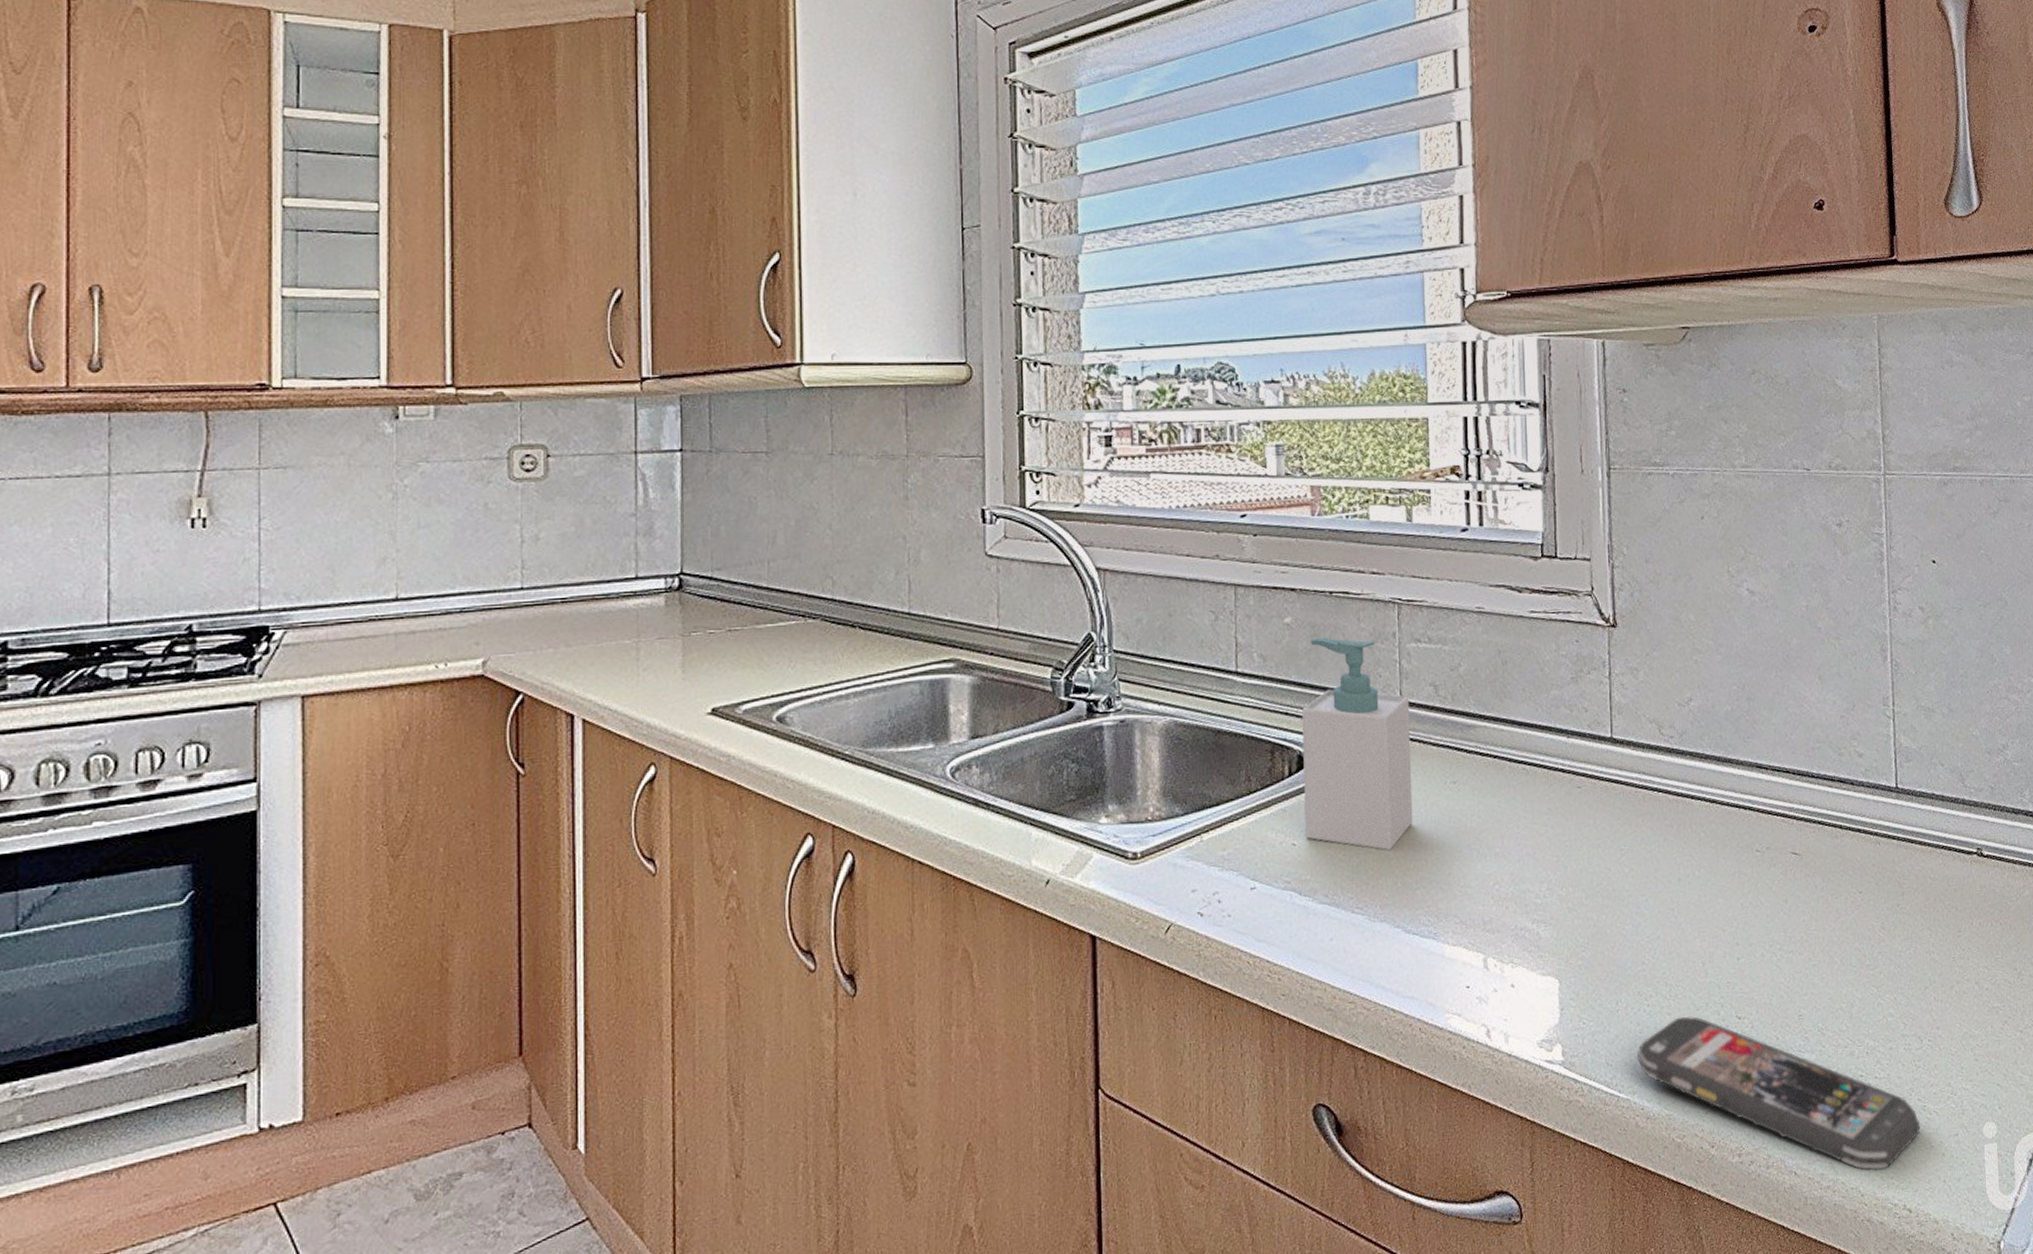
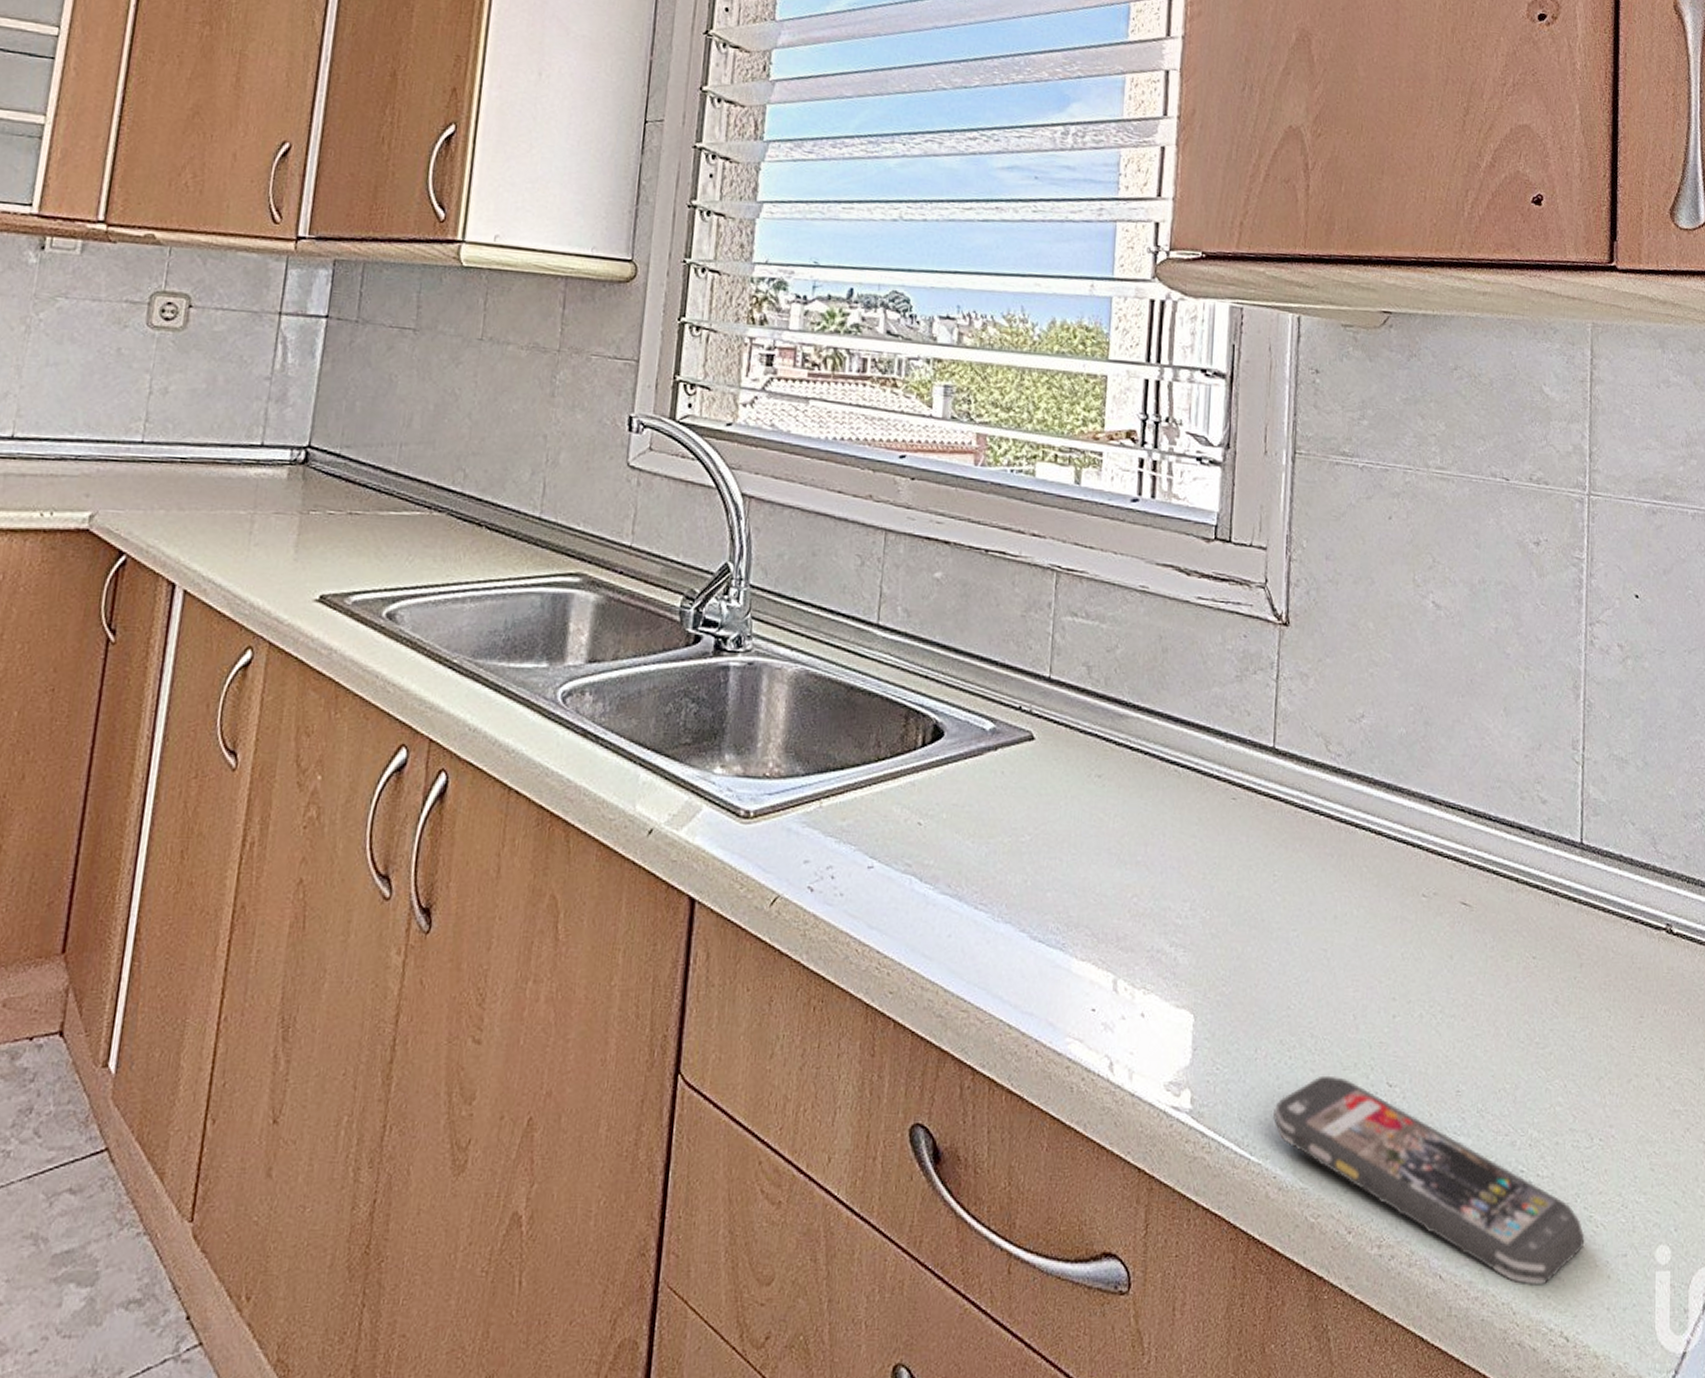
soap bottle: present [1302,637,1413,851] -> none [933,597,1059,844]

